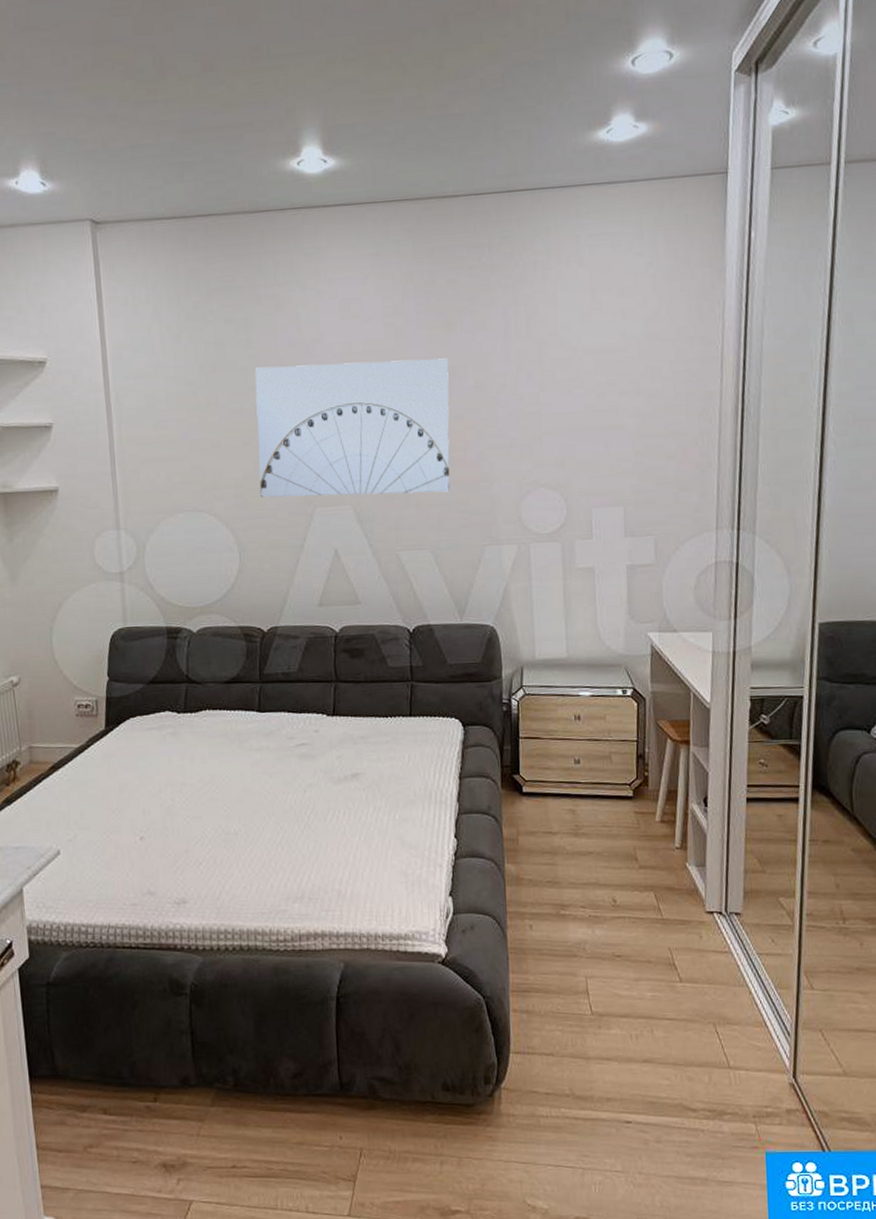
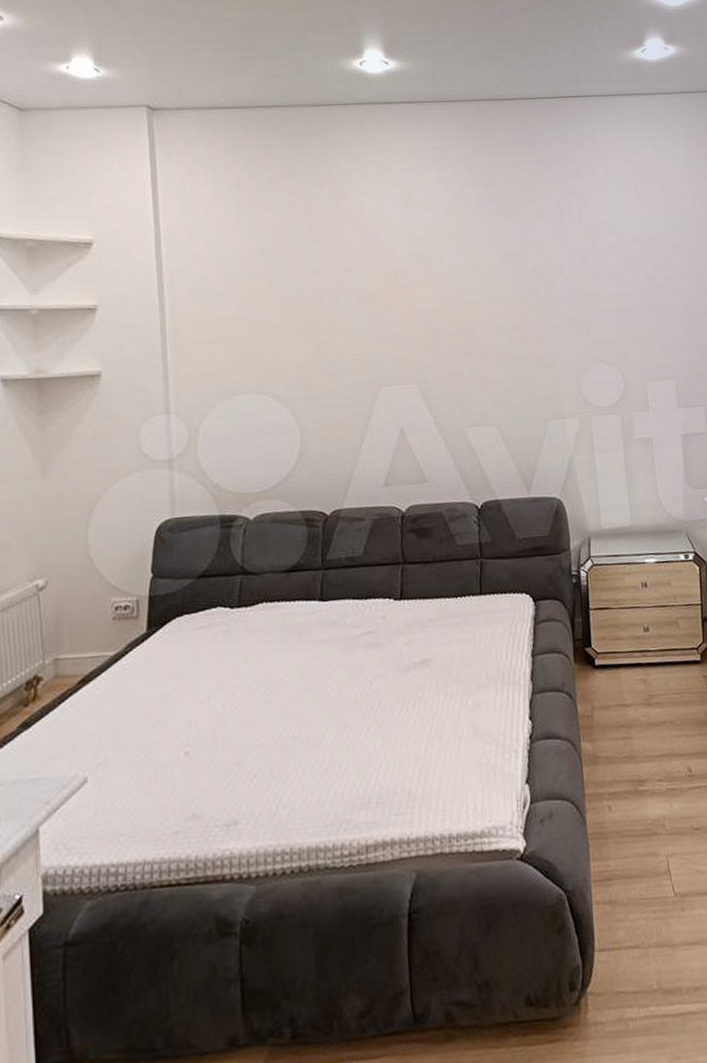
wall art: present [255,358,451,498] -> none [317,244,514,378]

